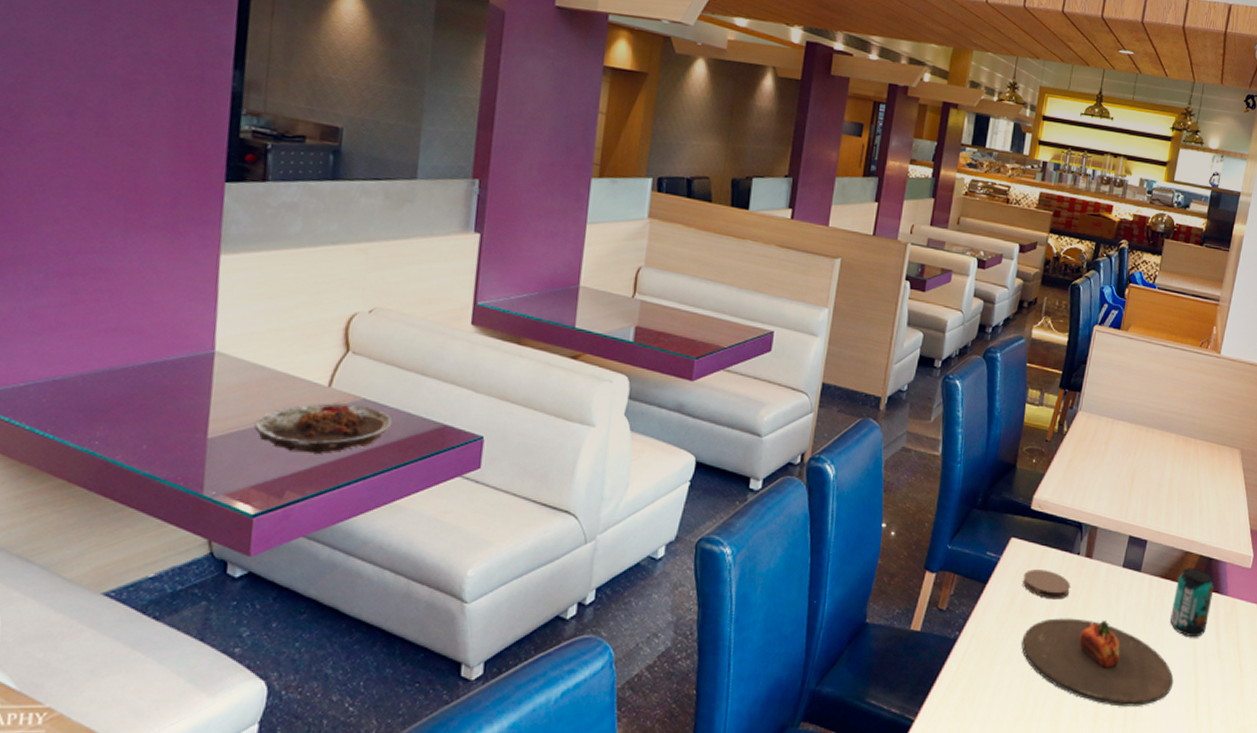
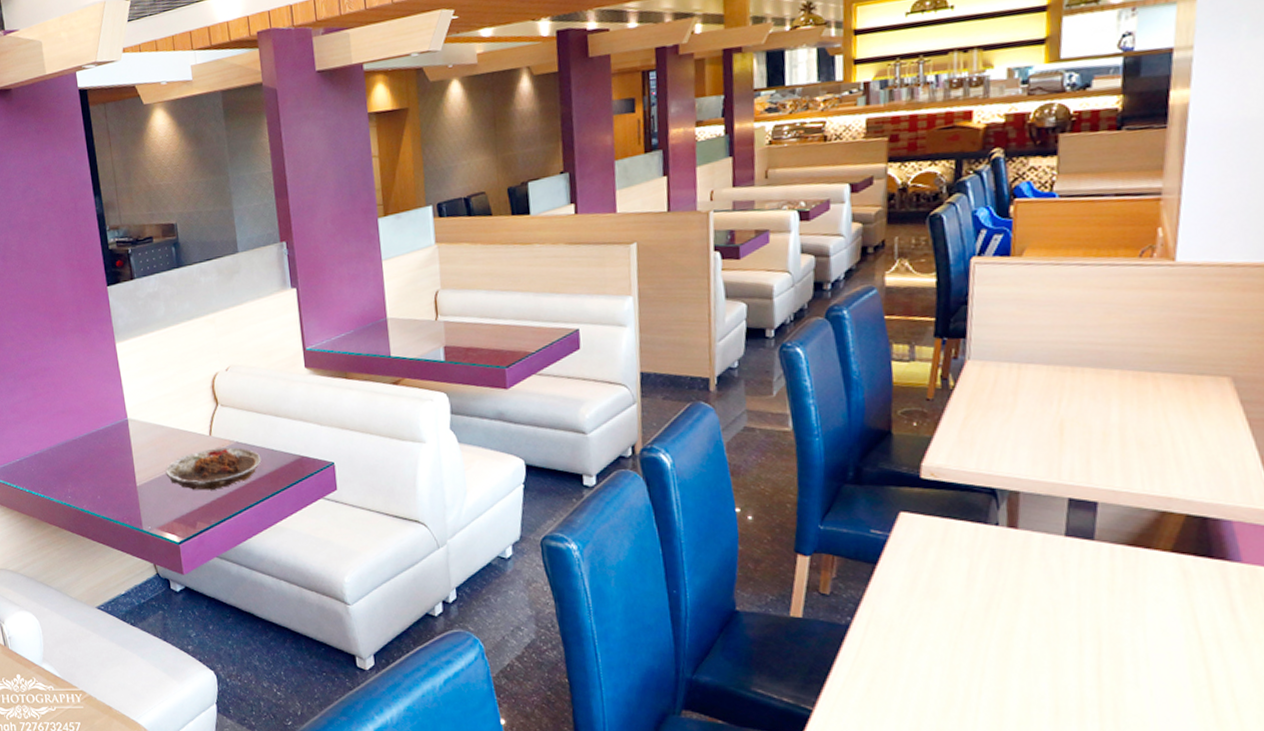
plate: present [1021,618,1174,707] -> none [935,598,1170,699]
coaster: present [1023,569,1070,600] -> none [924,545,992,578]
beverage can: present [1169,568,1214,638] -> none [1150,530,1217,616]

